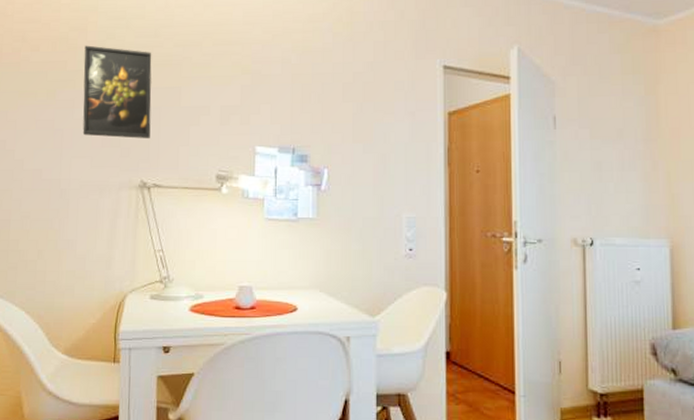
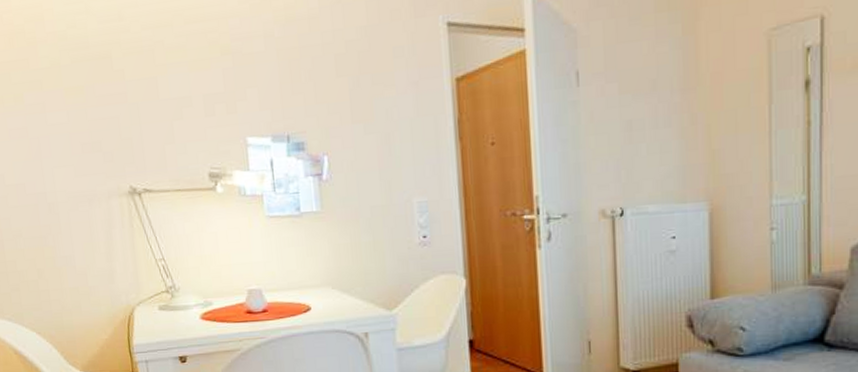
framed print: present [82,45,152,139] -> none [44,37,132,142]

